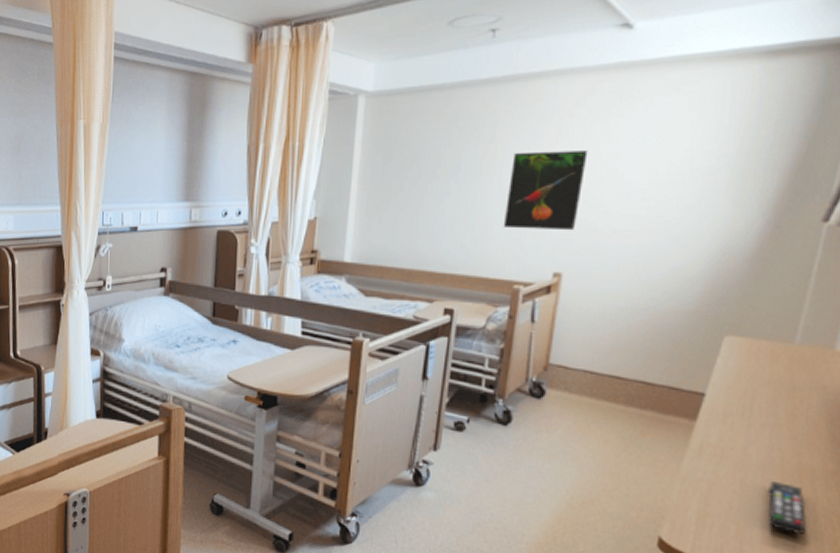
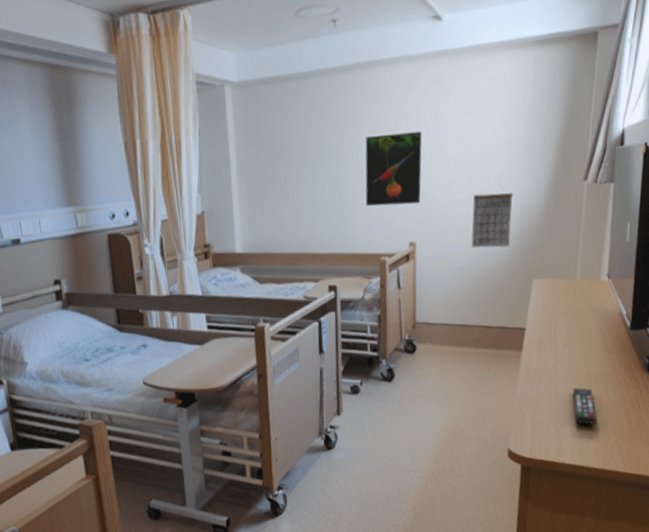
calendar: none [638,225,709,292] -> present [471,193,514,248]

